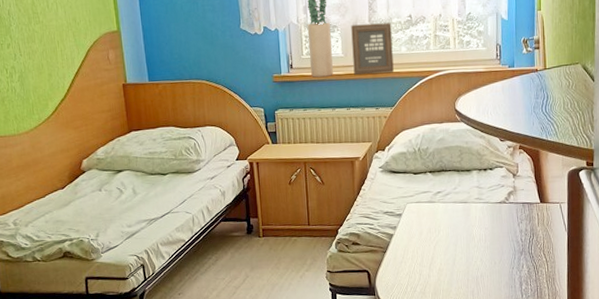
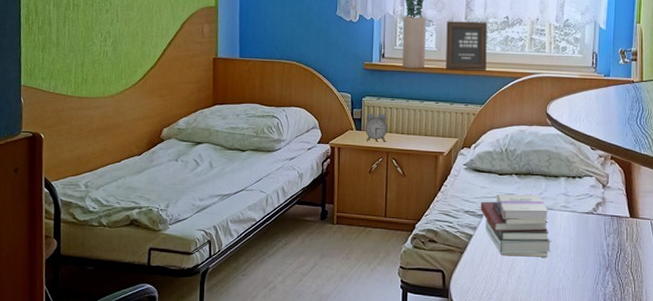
alarm clock: none [280,125,303,154] -> present [365,114,388,142]
books: none [398,189,469,251] -> present [480,194,552,257]

